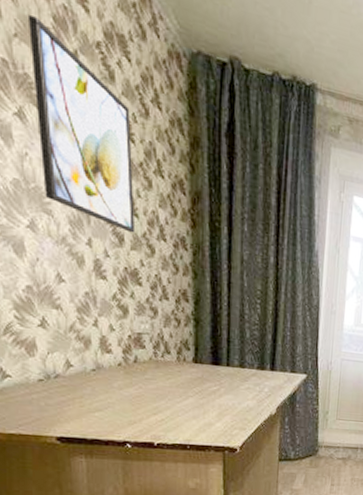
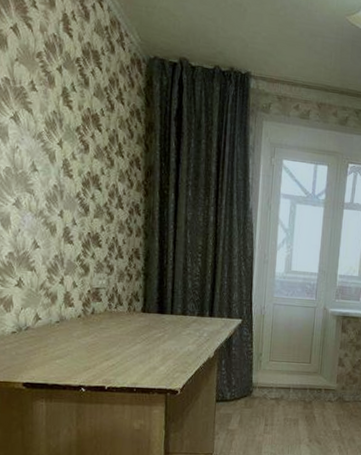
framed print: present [27,15,136,233] -> none [26,44,99,204]

